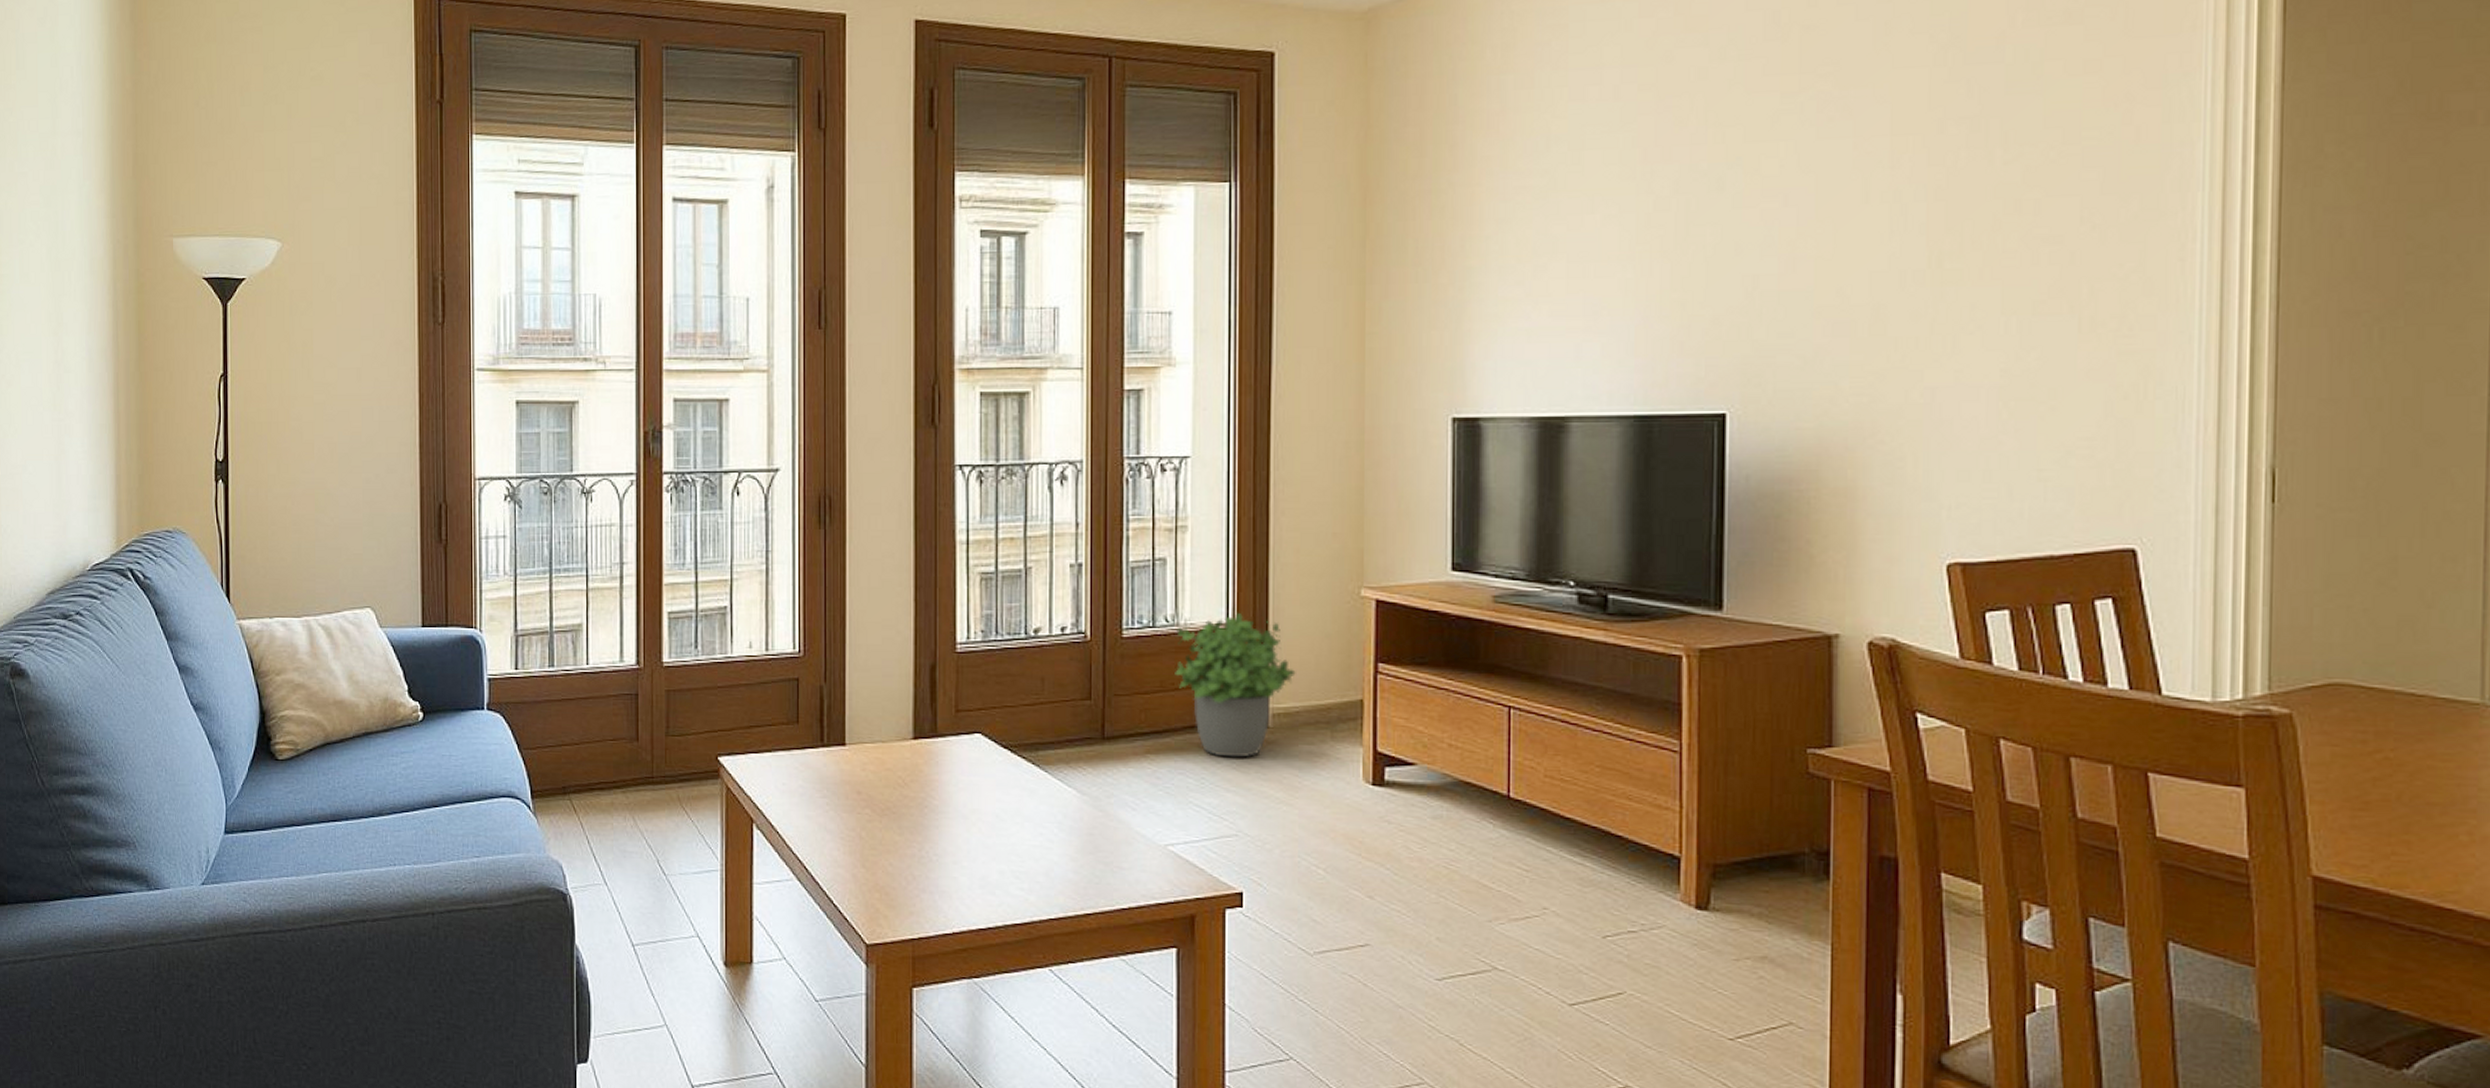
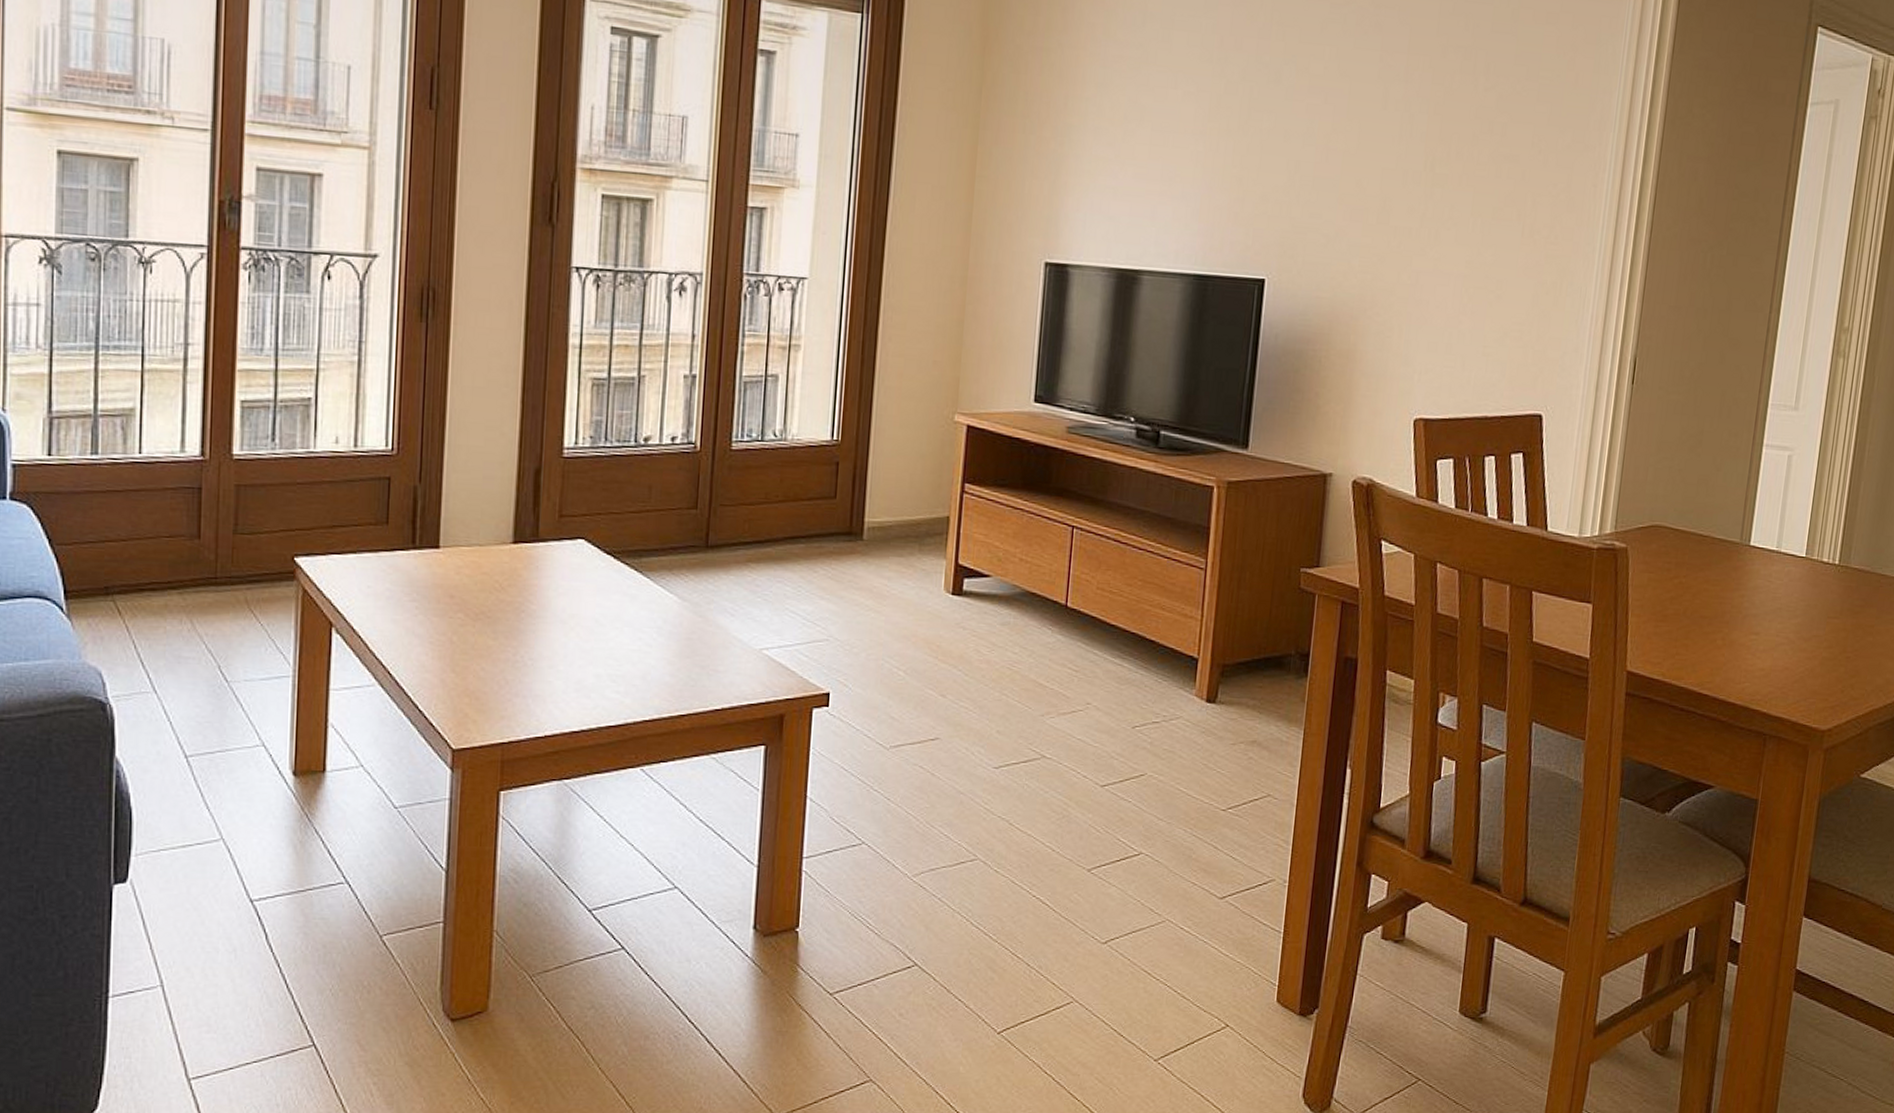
potted plant: present [1175,612,1296,758] -> none [779,430,892,568]

